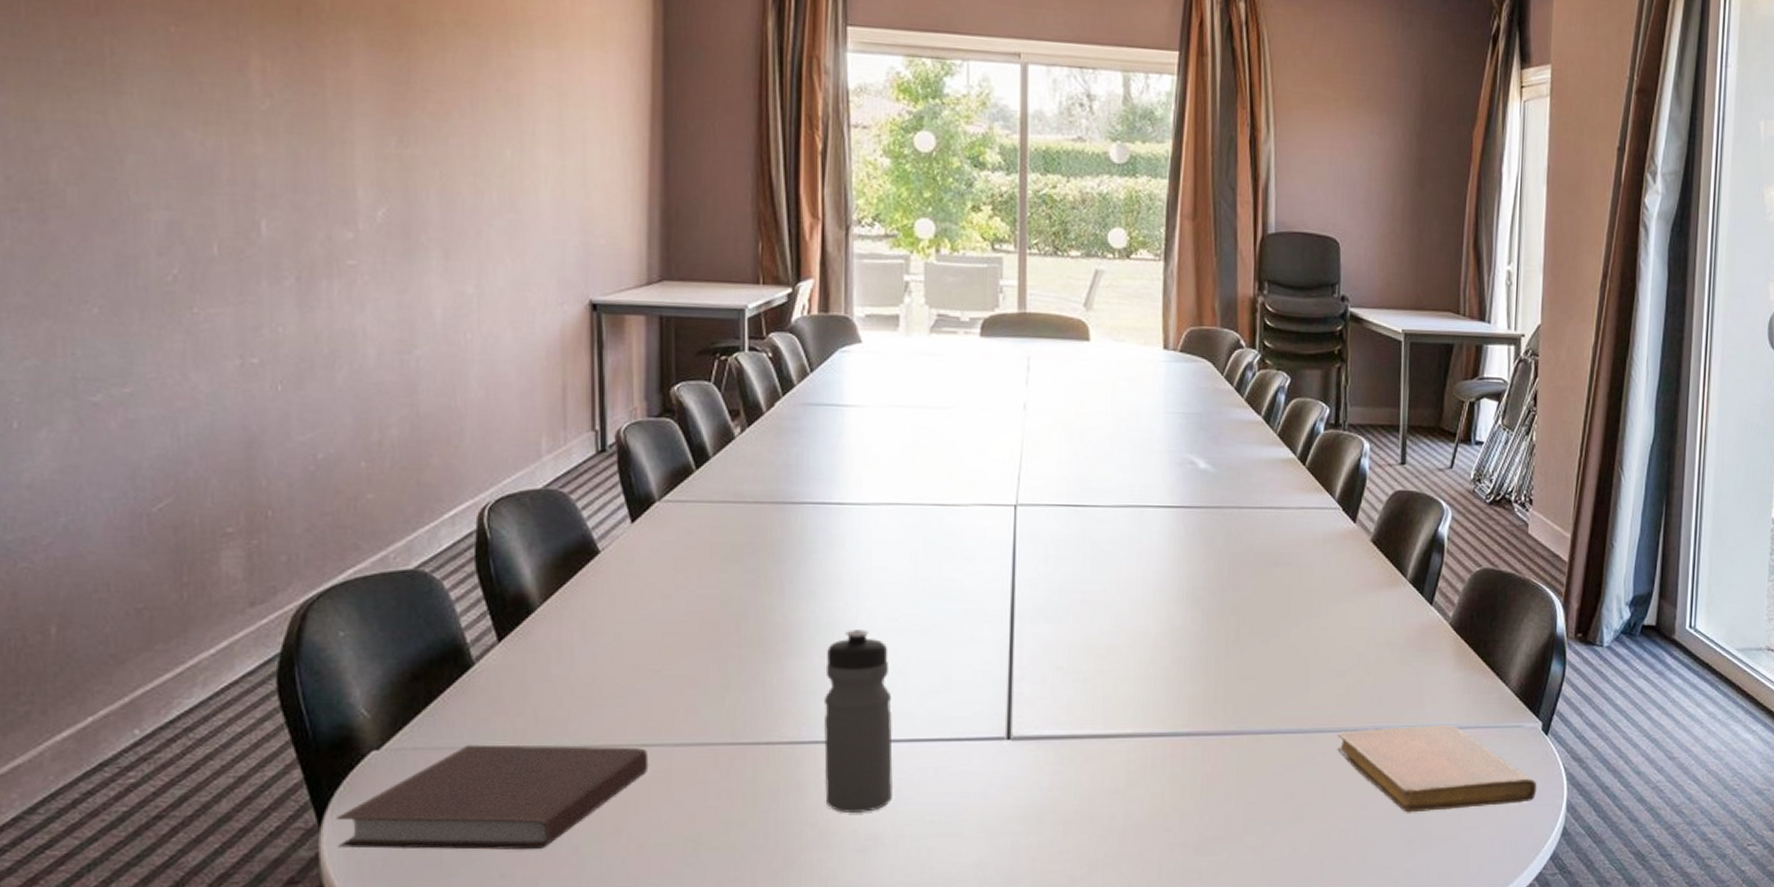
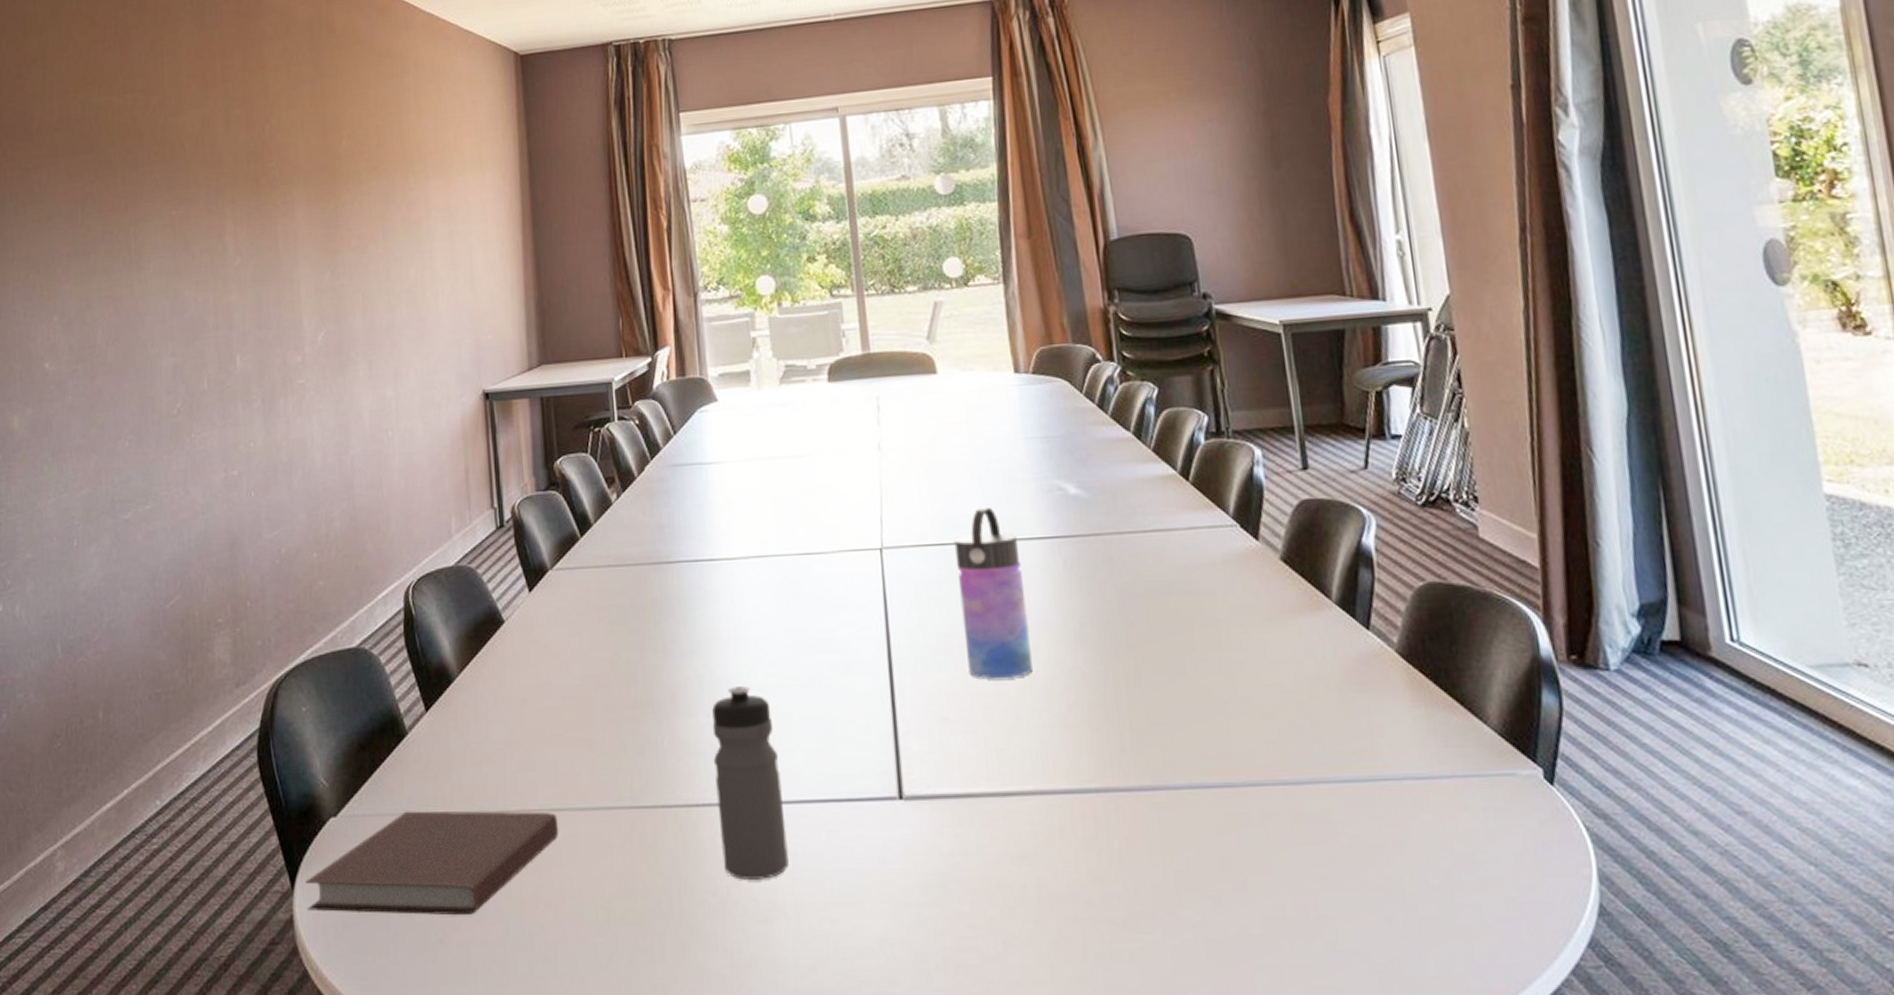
water bottle: none [1086,473,1148,633] -> present [954,506,1033,679]
notebook: present [1337,725,1537,813] -> none [1275,775,1553,884]

